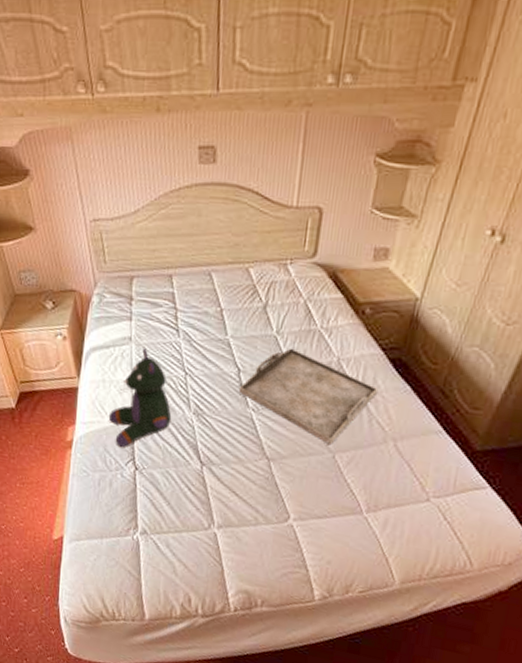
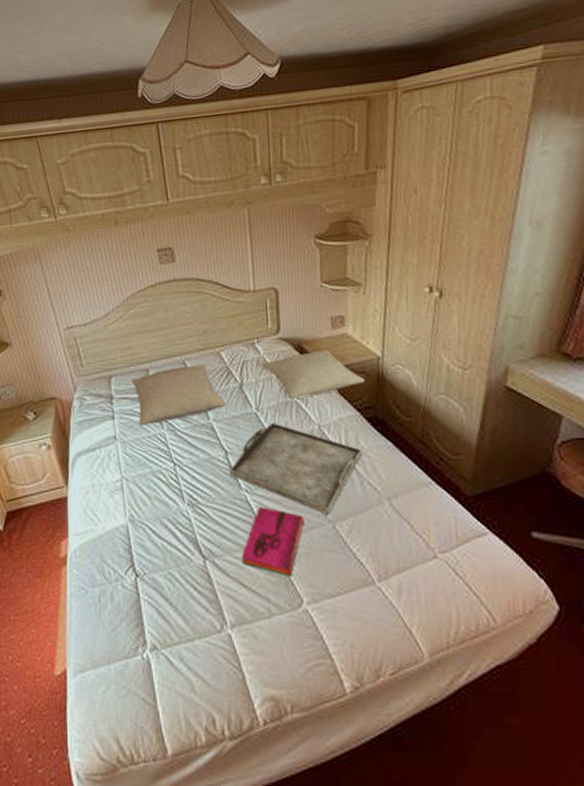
stuffed bear: present [108,348,172,448] -> none [102,445,167,555]
pillow: none [154,277,248,332] -> present [132,365,227,425]
hardback book: none [237,426,306,494] -> present [241,507,304,577]
pillow: none [290,281,398,329] -> present [261,350,366,400]

